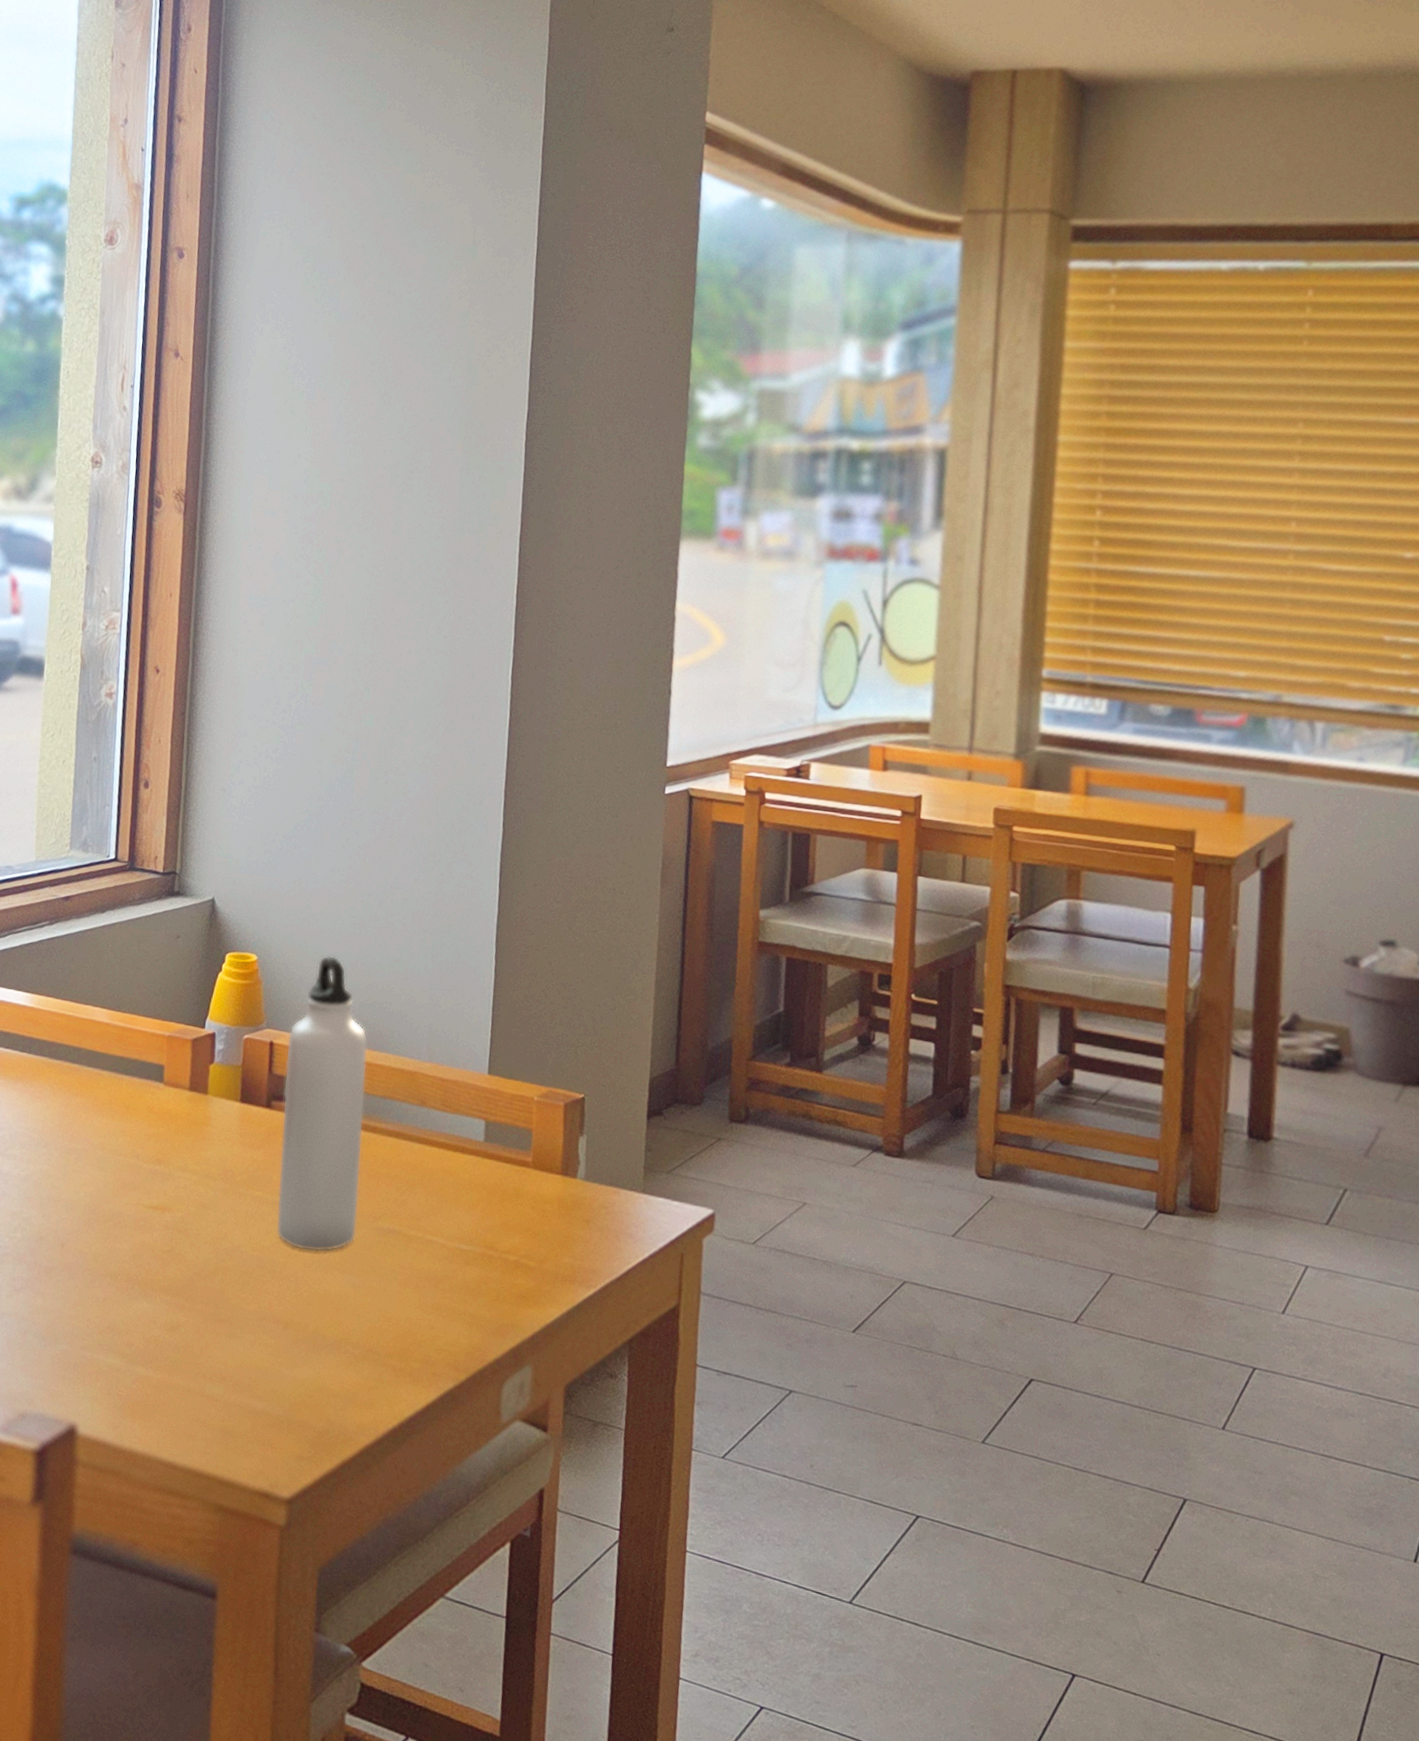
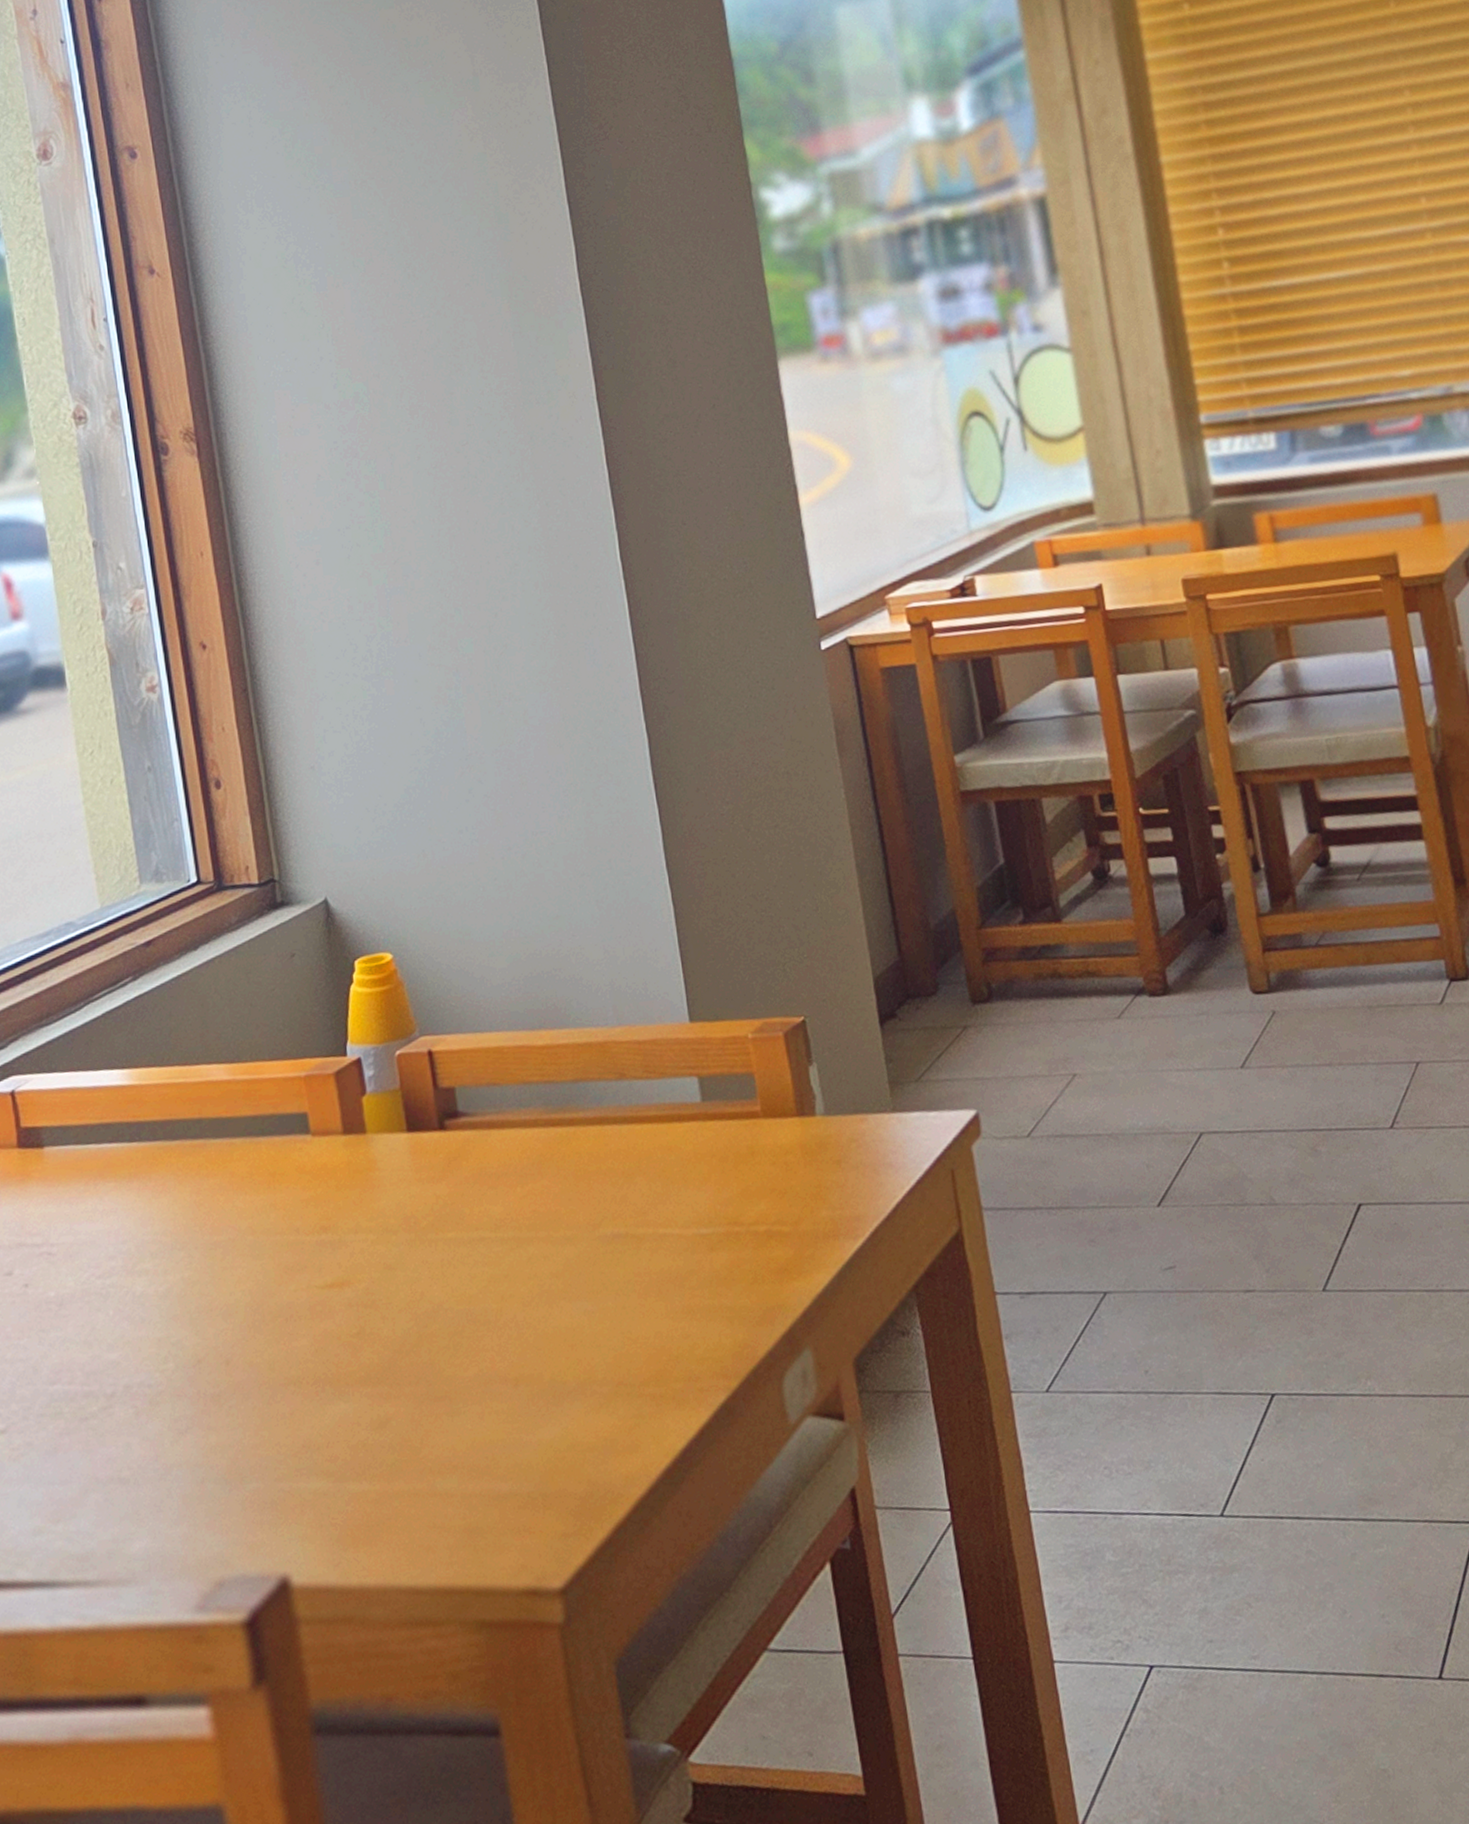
water bottle: present [276,955,368,1252] -> none [447,931,577,1288]

